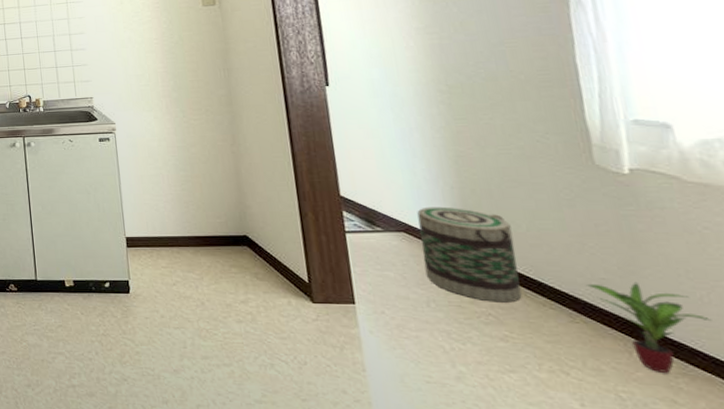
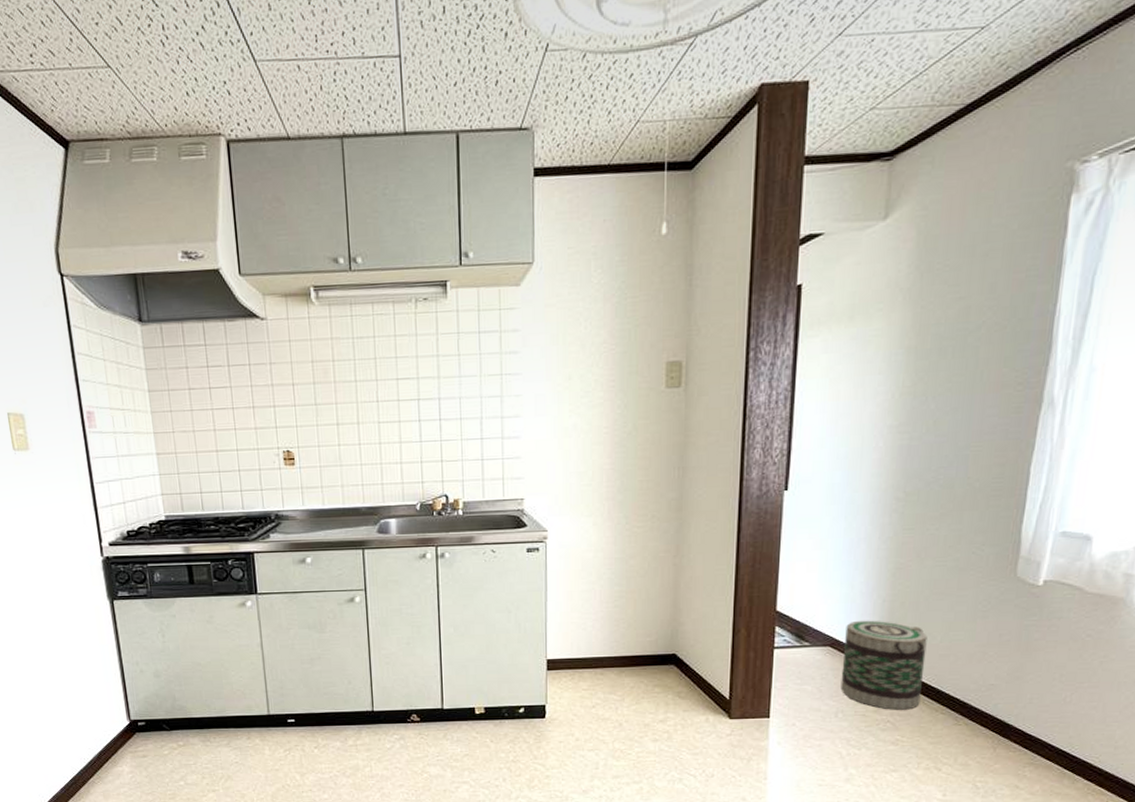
potted plant: present [587,281,712,373] -> none [977,686,1067,764]

